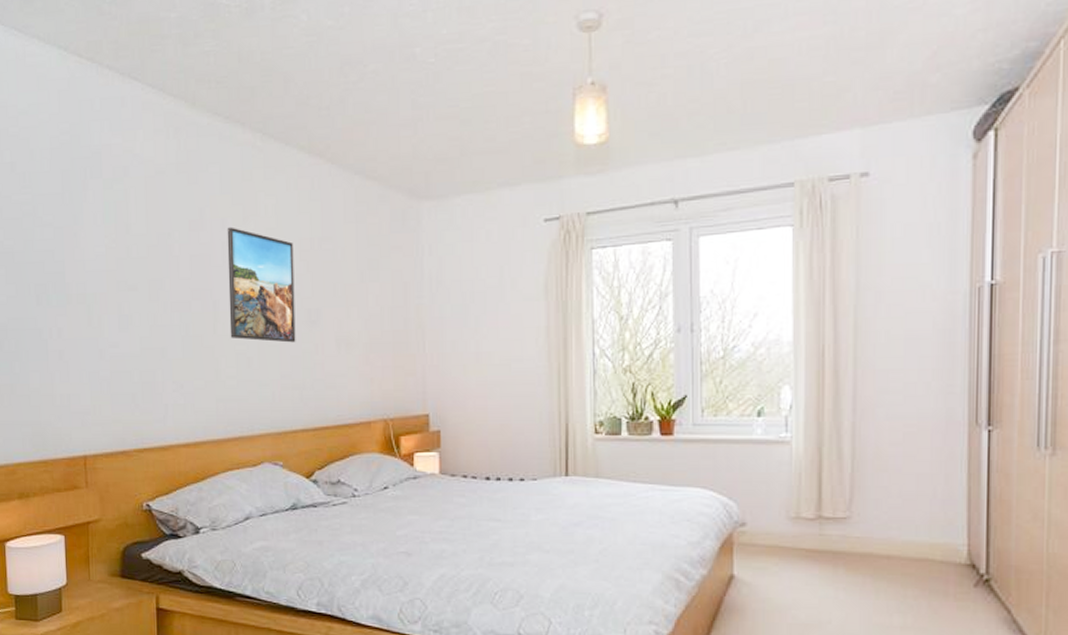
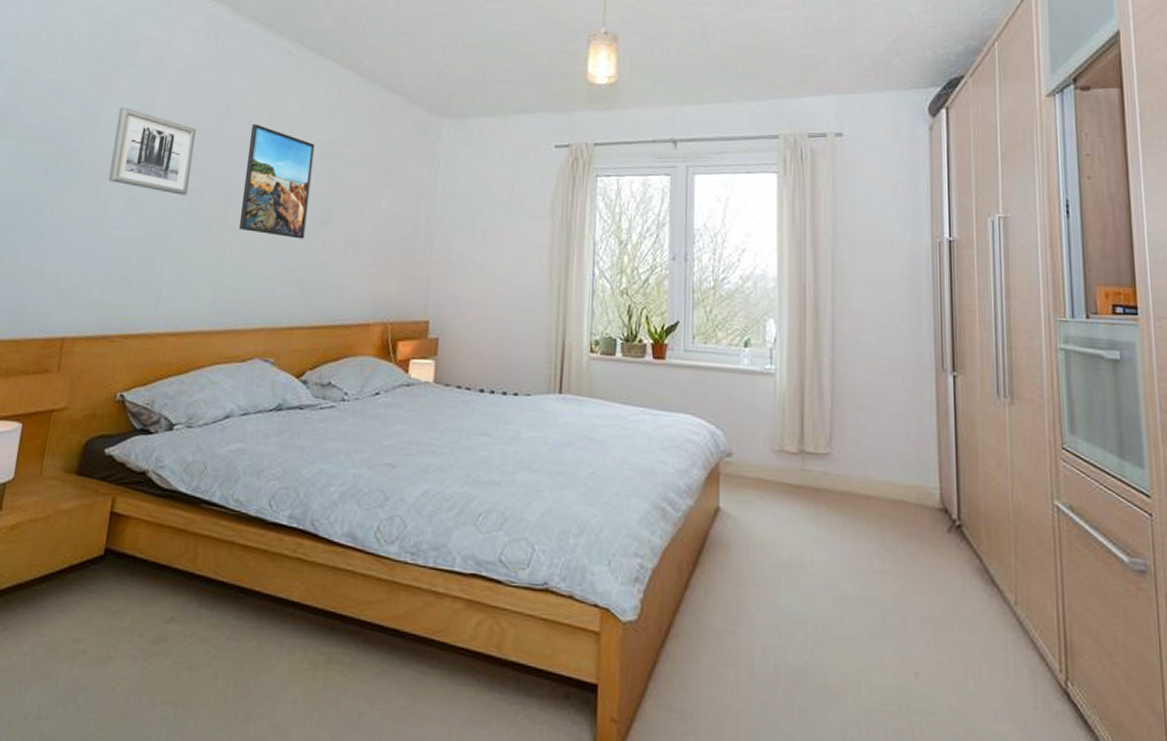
wall art: none [94,223,175,309] -> present [108,107,197,196]

